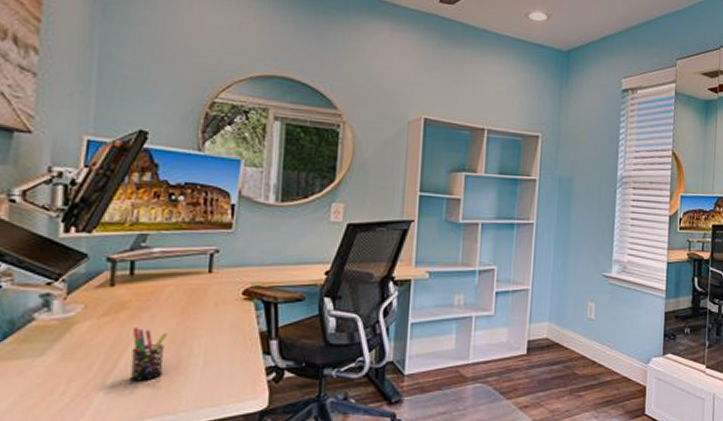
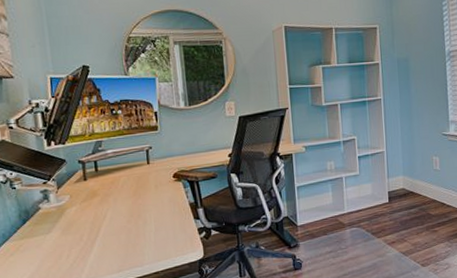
pen holder: present [130,326,168,381] -> none [105,207,129,246]

